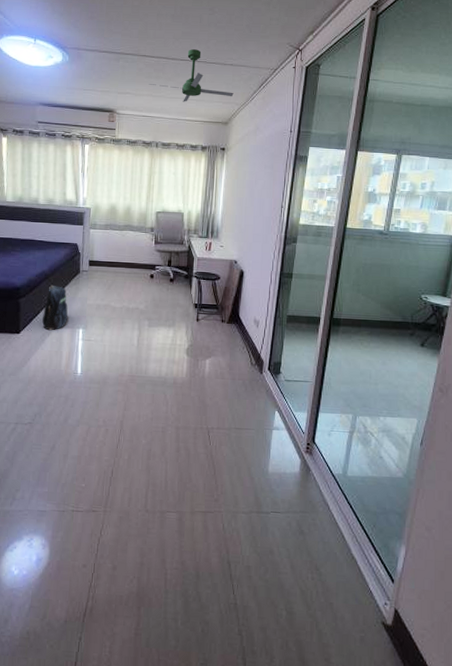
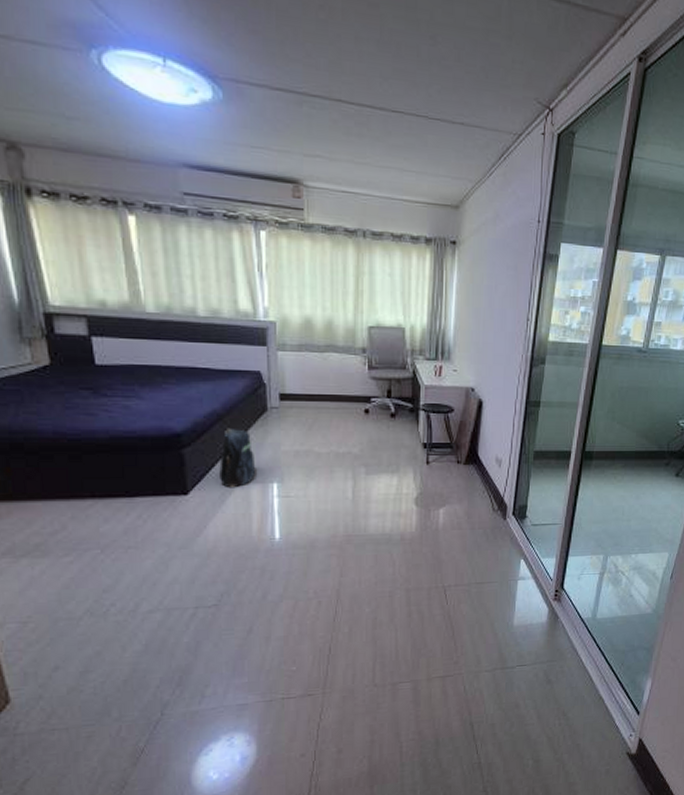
ceiling fan: present [149,49,234,102] -> none [348,96,466,174]

